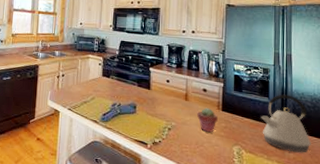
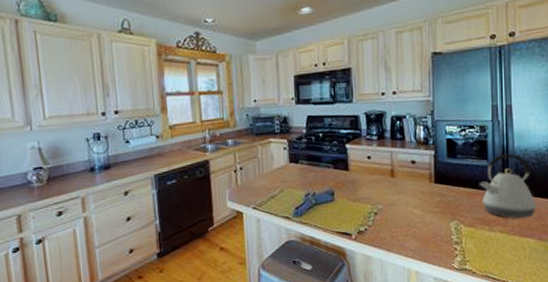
potted succulent: present [196,108,218,132] -> none [405,182,430,210]

